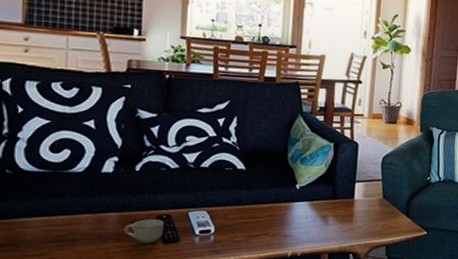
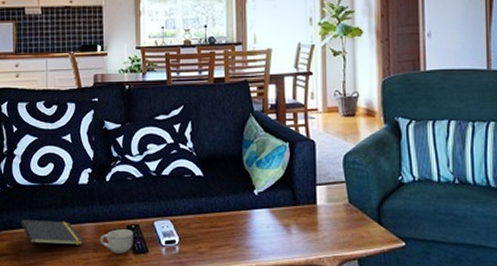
notepad: none [23,208,104,245] -> present [21,220,83,254]

